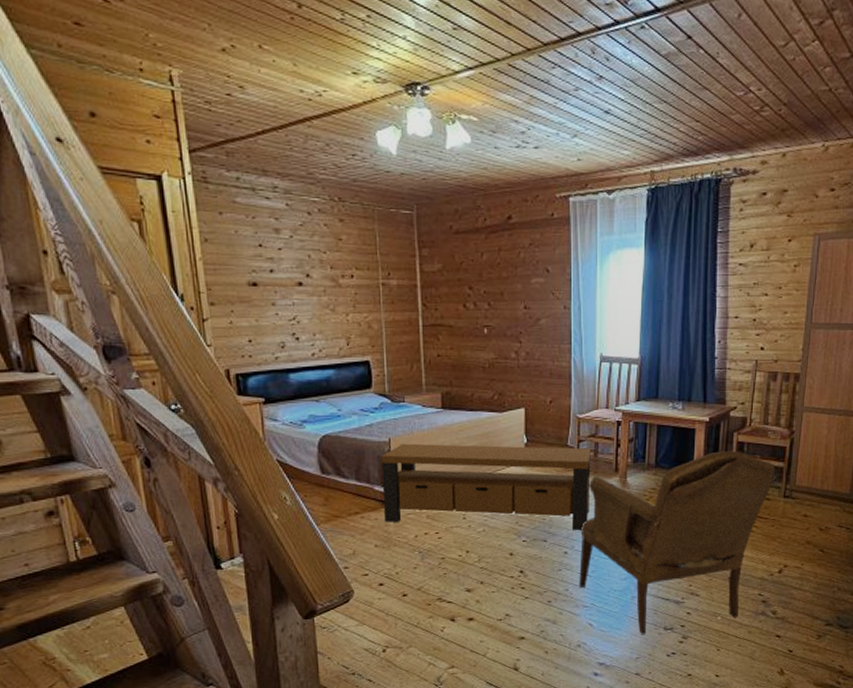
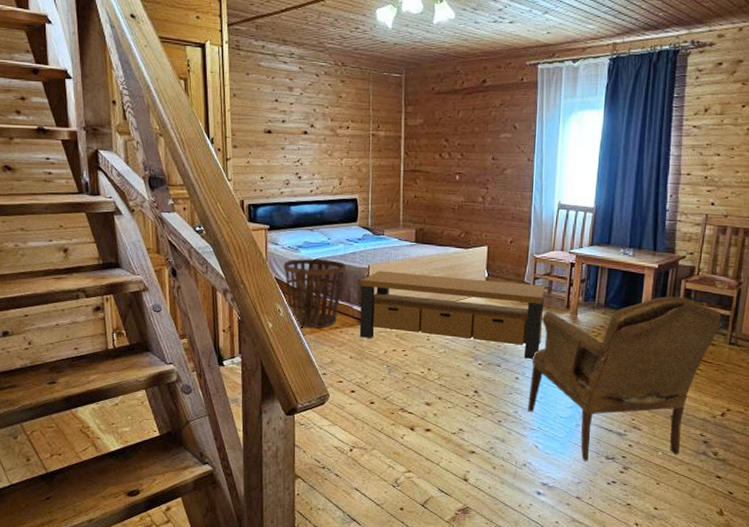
basket: none [285,434,362,517] -> present [283,258,346,328]

